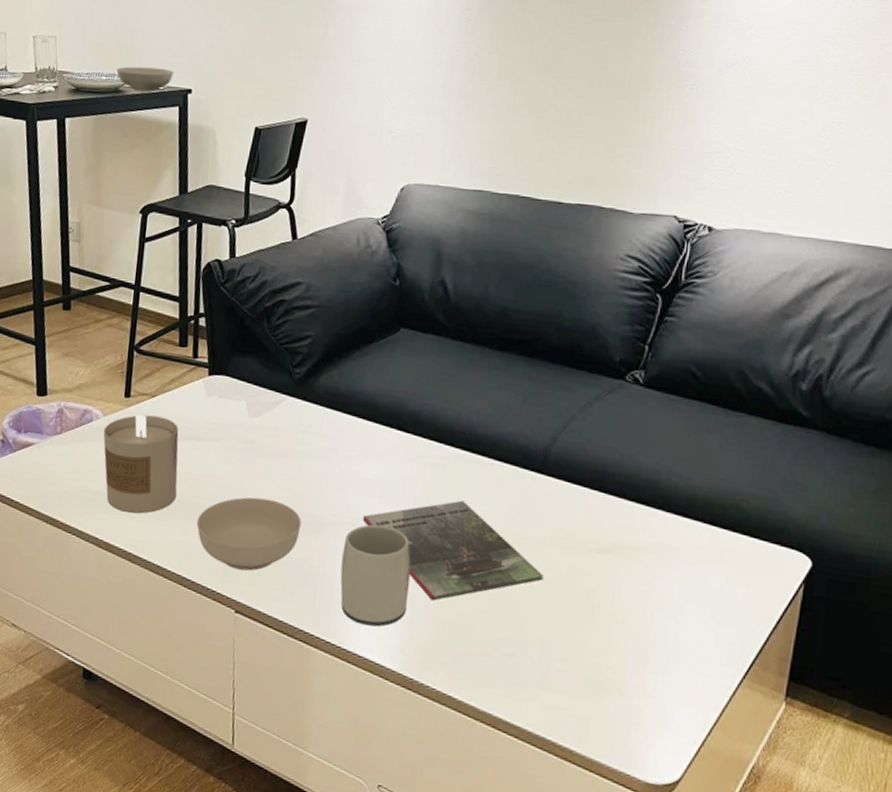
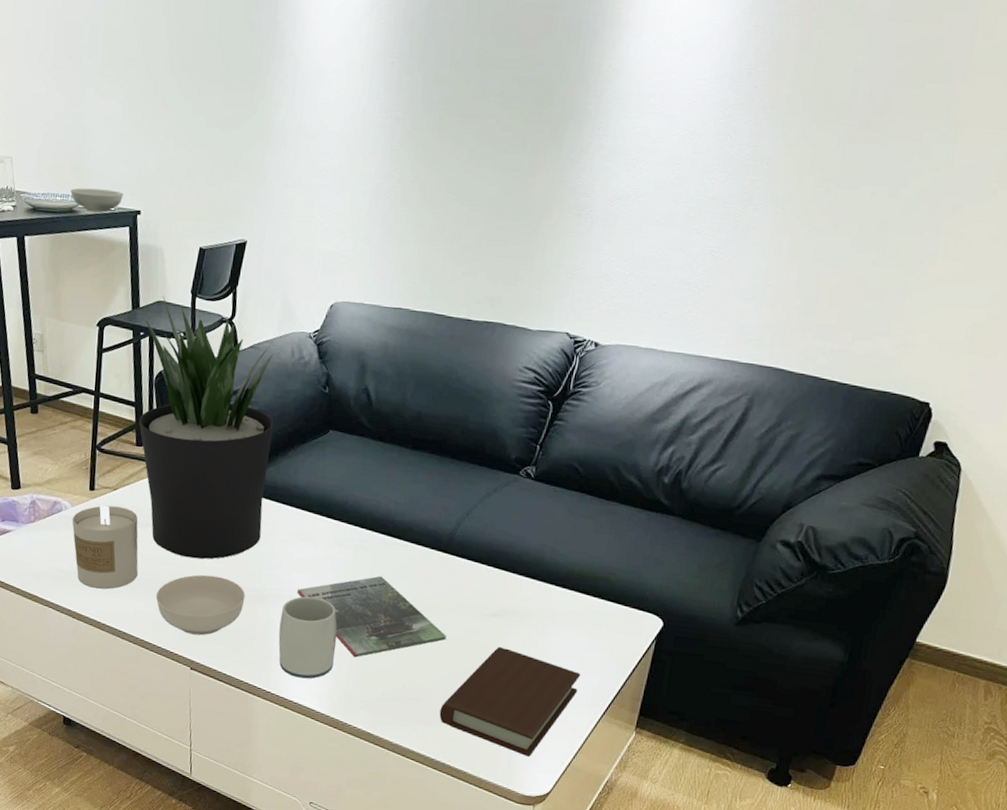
planter: none [182,179,337,479] -> present [138,295,274,559]
book: none [537,589,713,732] -> present [439,646,581,757]

